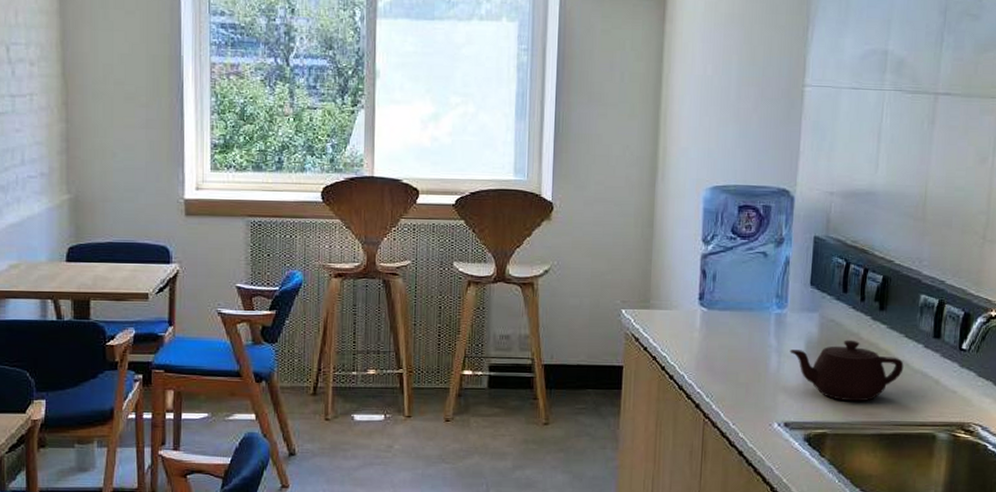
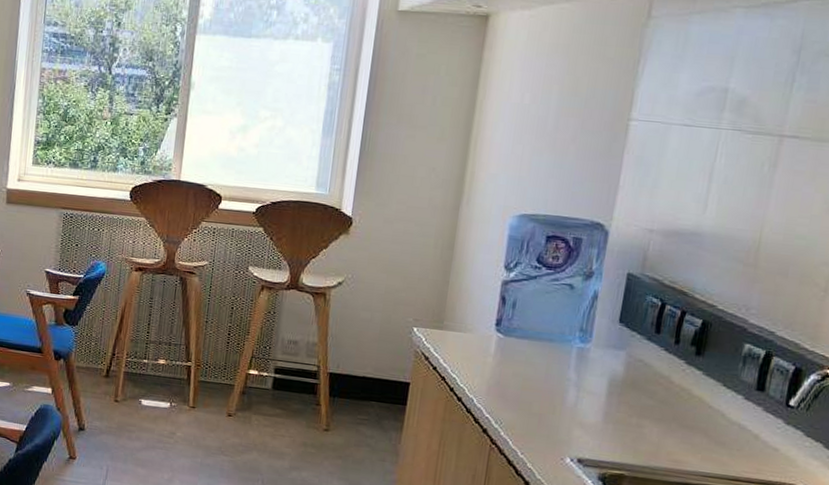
teapot: present [790,340,904,402] -> none [590,382,719,448]

